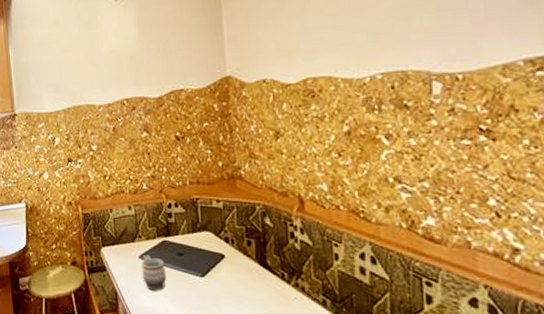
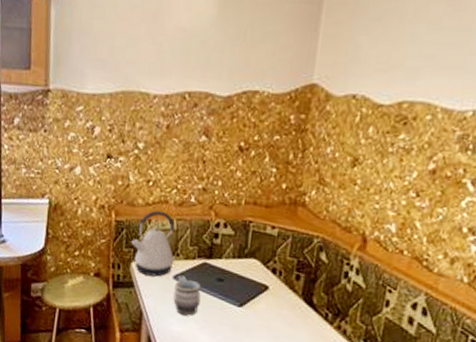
kettle: none [98,200,139,259] -> present [131,210,176,277]

